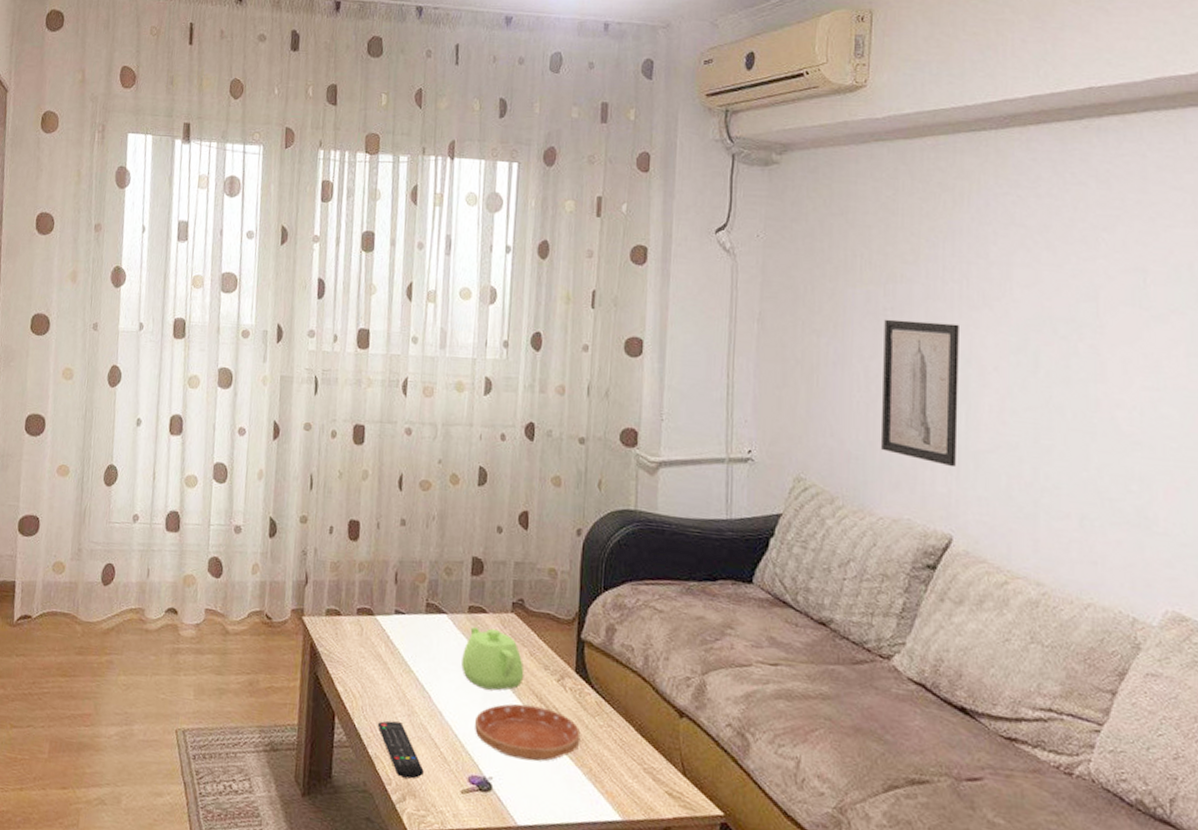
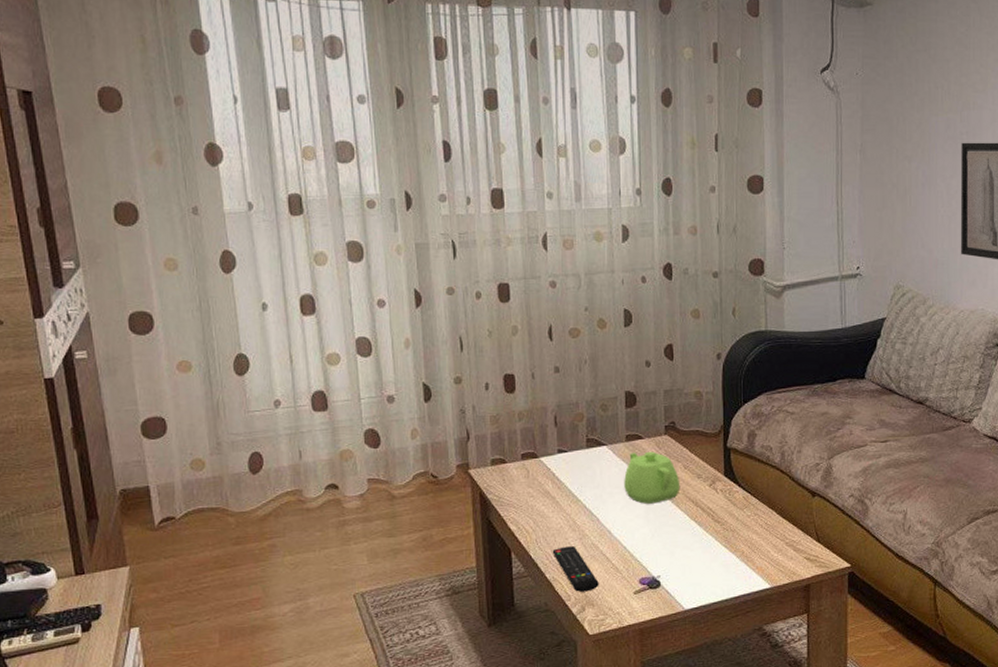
saucer: present [475,703,581,761] -> none [641,510,733,556]

